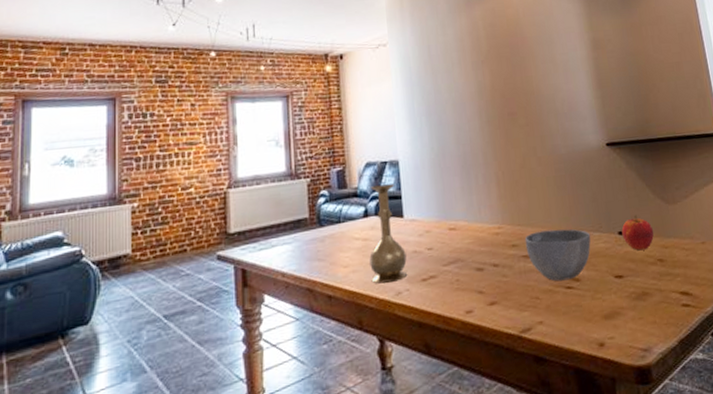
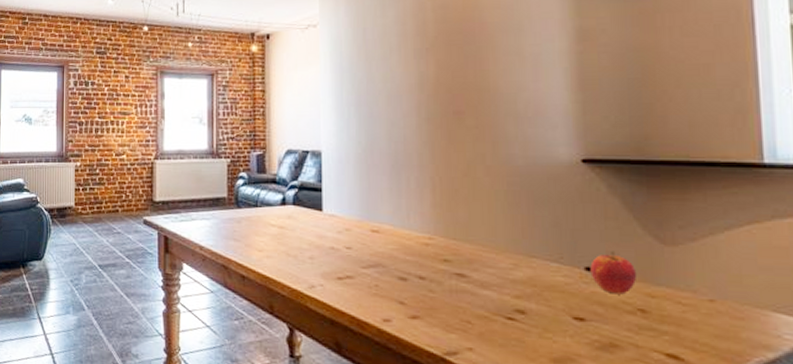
vase: present [369,184,408,284] -> none [284,175,323,274]
bowl: present [524,229,591,282] -> none [460,250,547,310]

